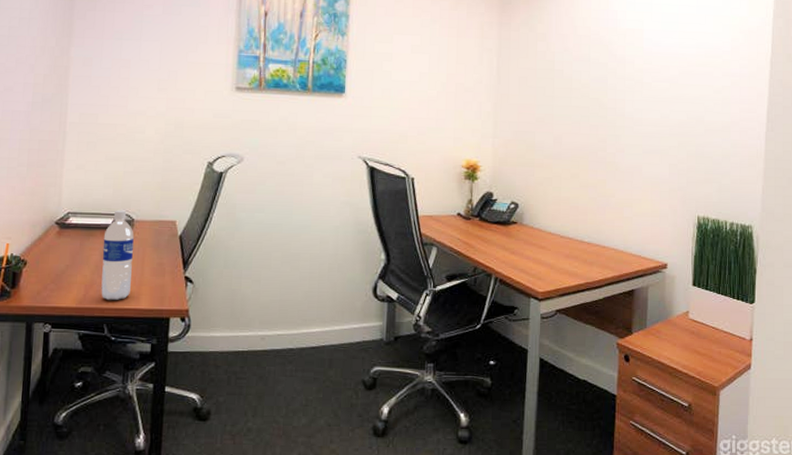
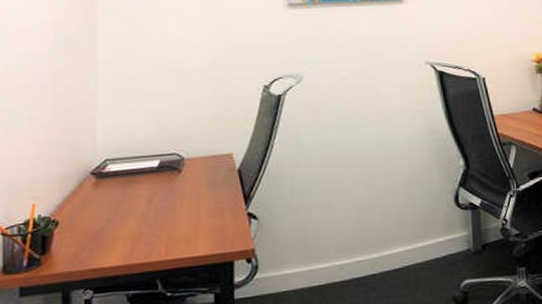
water bottle: present [101,210,134,301] -> none [149,149,185,253]

